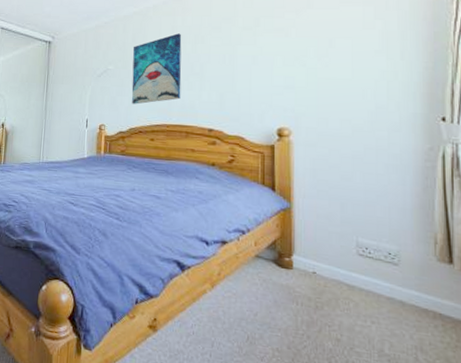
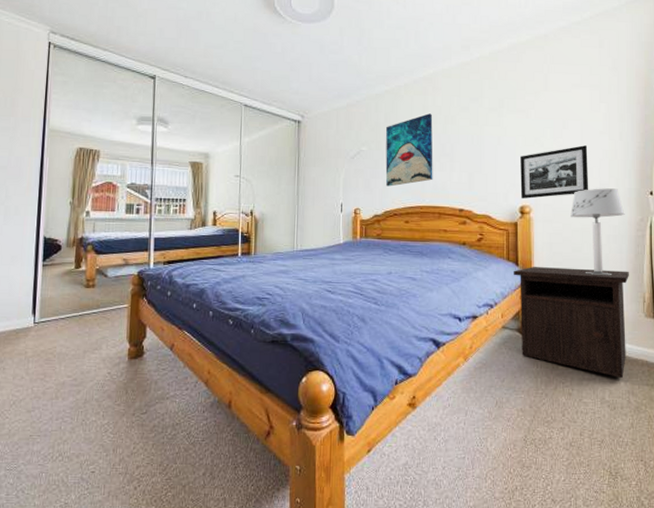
nightstand: none [270,193,415,329] -> present [514,267,629,378]
picture frame: none [278,65,362,121] -> present [520,145,589,199]
table lamp: none [339,112,409,210] -> present [570,188,625,275]

